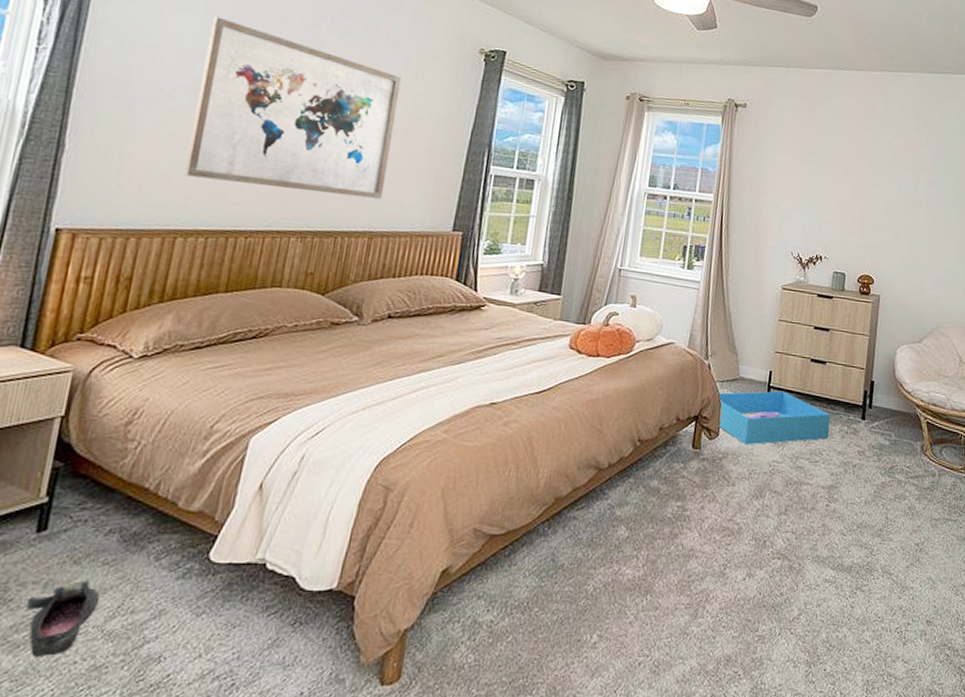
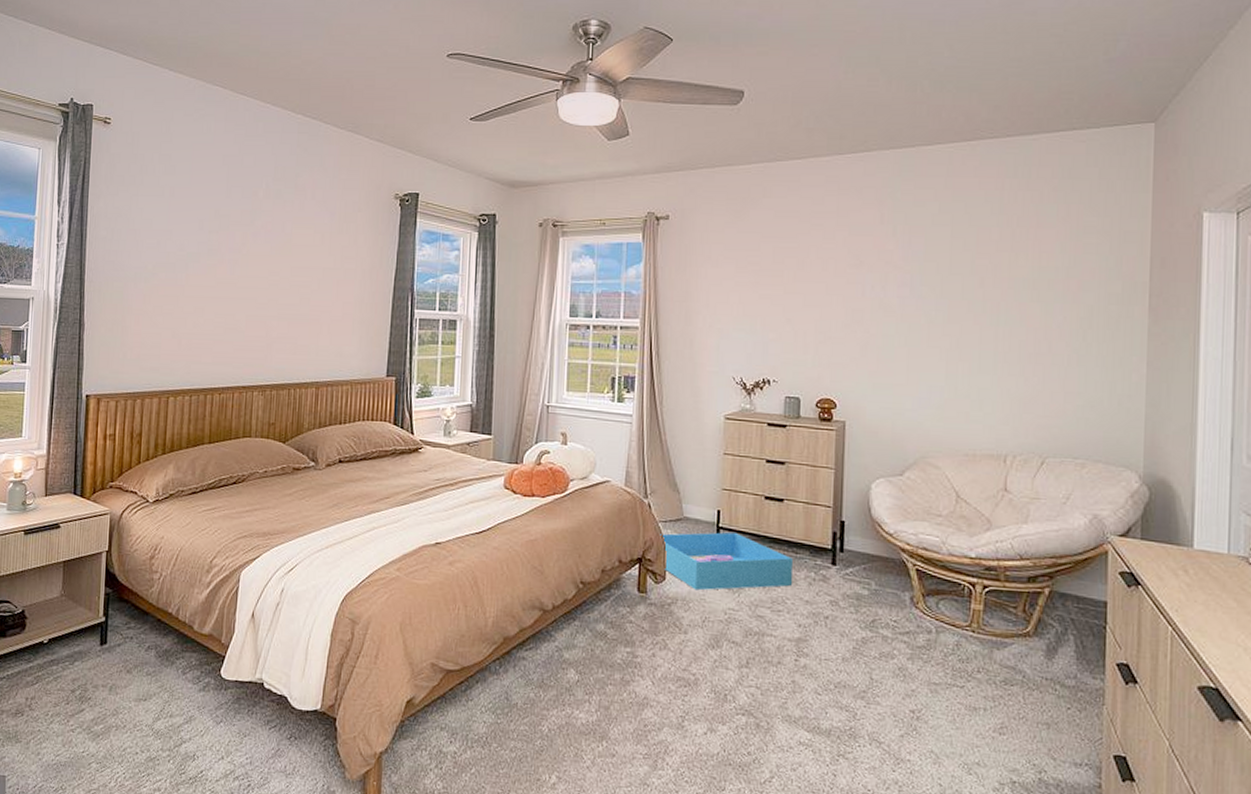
shoe: present [26,580,100,658] -> none [100,687,148,747]
wall art: present [184,16,401,199] -> none [169,197,329,351]

